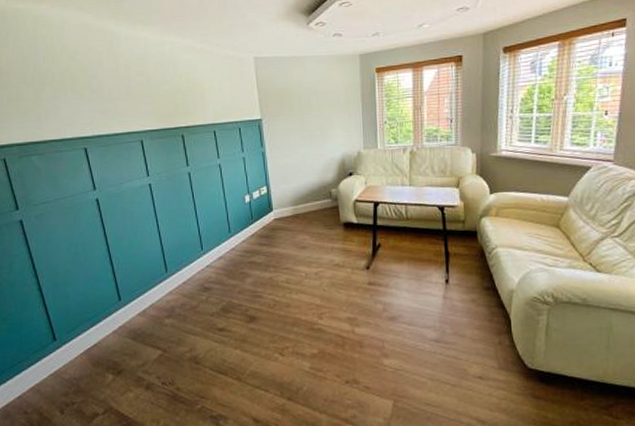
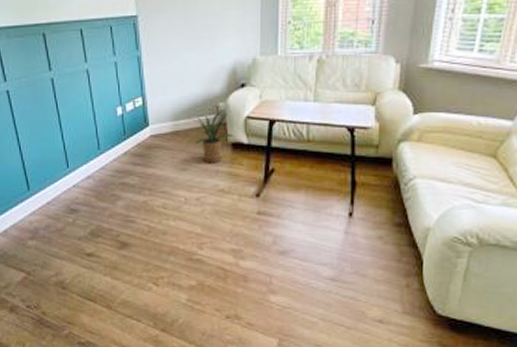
house plant: none [306,193,346,241] -> present [188,108,235,163]

